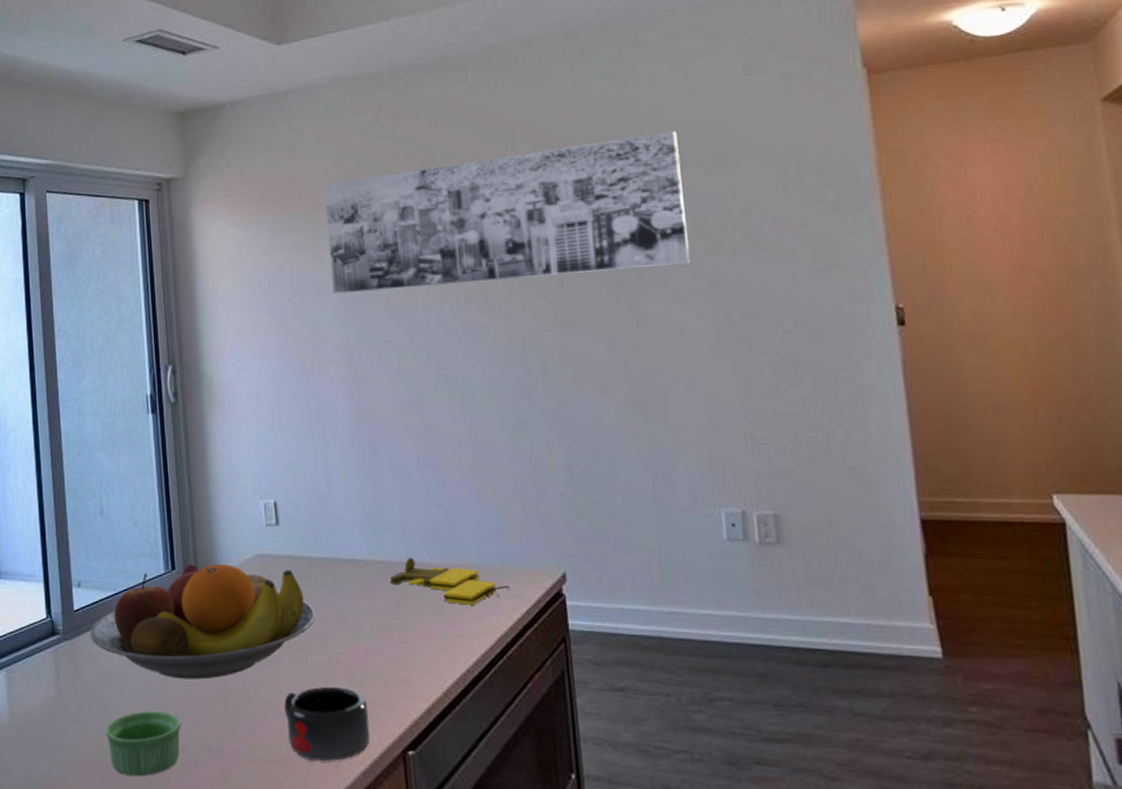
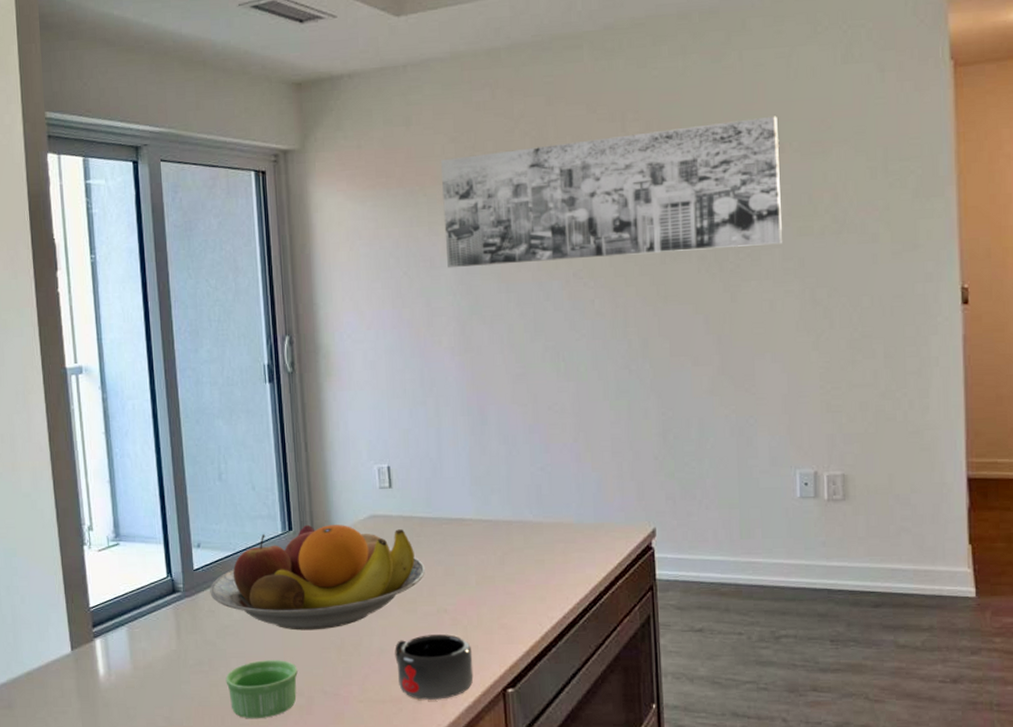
toy figurine: present [390,557,510,605] -> none [496,516,605,559]

